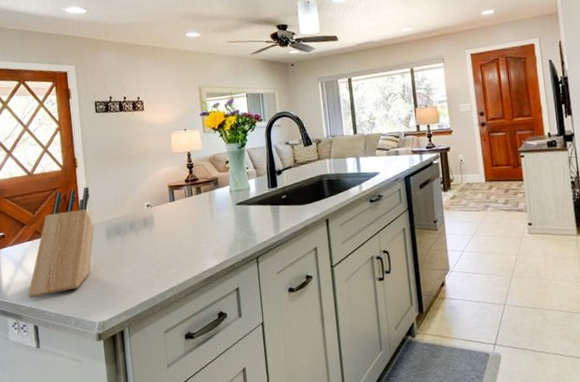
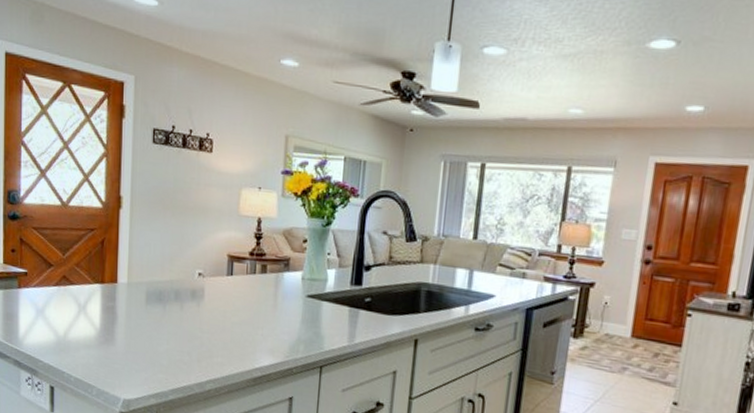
knife block: present [28,186,95,298] -> none [47,233,133,355]

